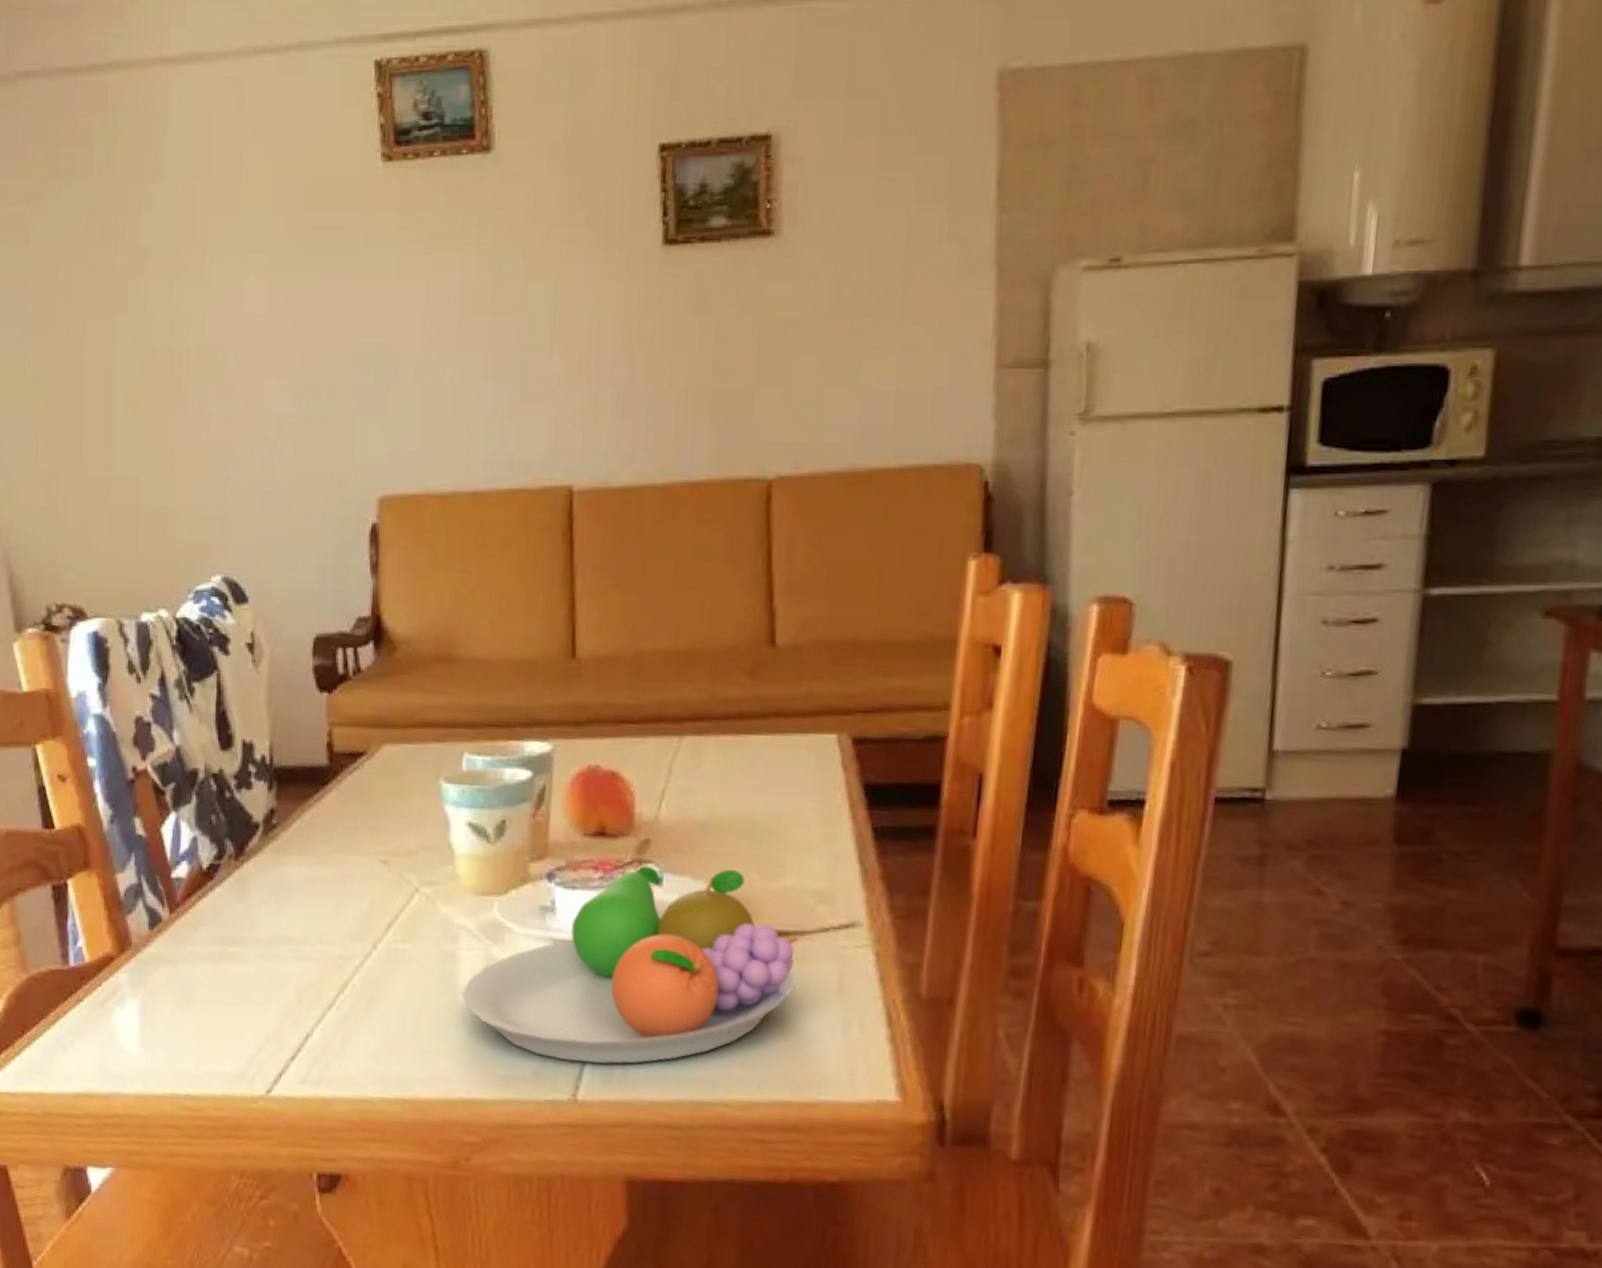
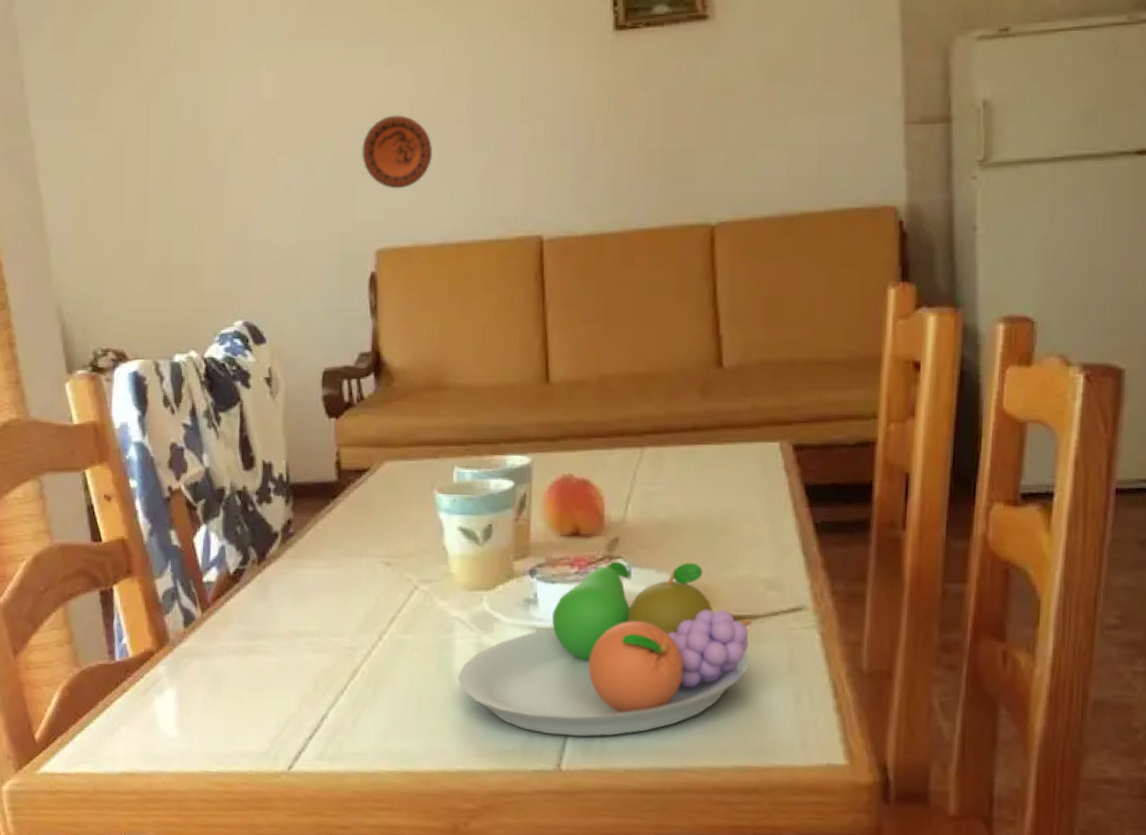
decorative plate: none [364,337,448,426] -> present [362,115,433,189]

